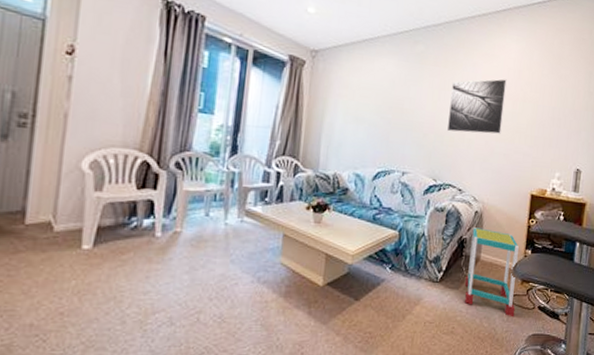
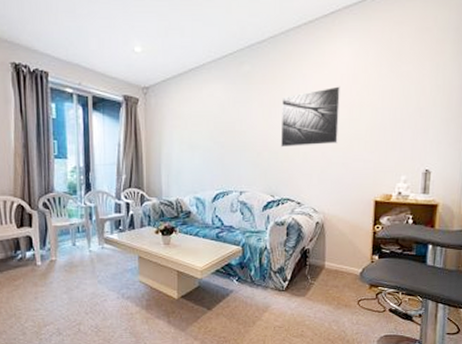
side table: present [464,227,519,318] -> none [310,238,365,320]

